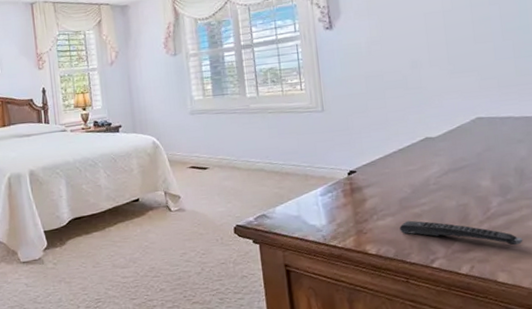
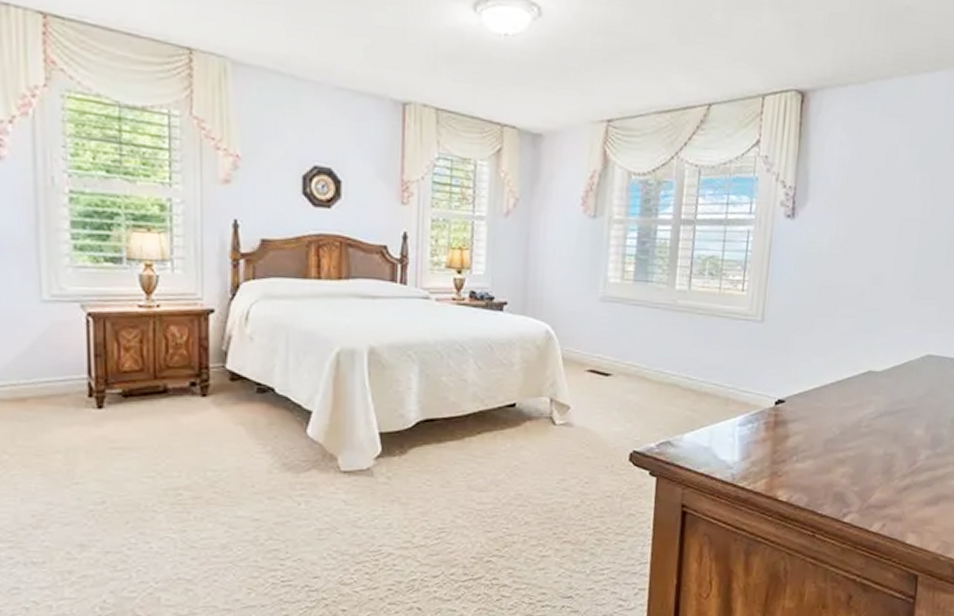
remote control: present [399,220,523,246] -> none [818,466,941,505]

